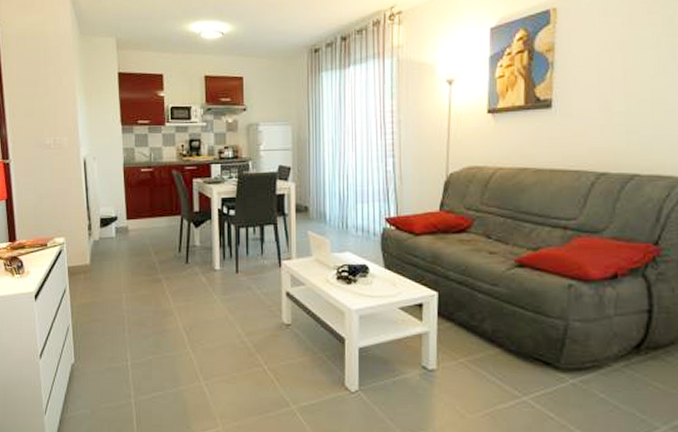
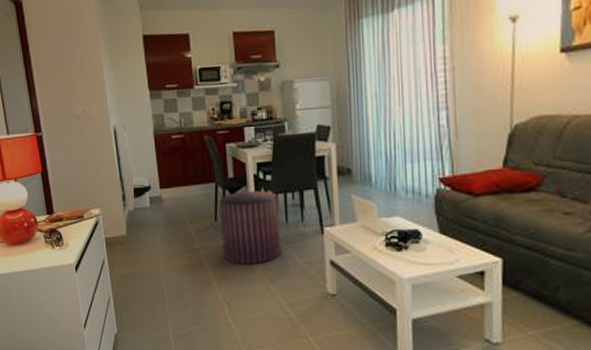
pouf: none [183,223,241,295] -> present [218,190,282,265]

